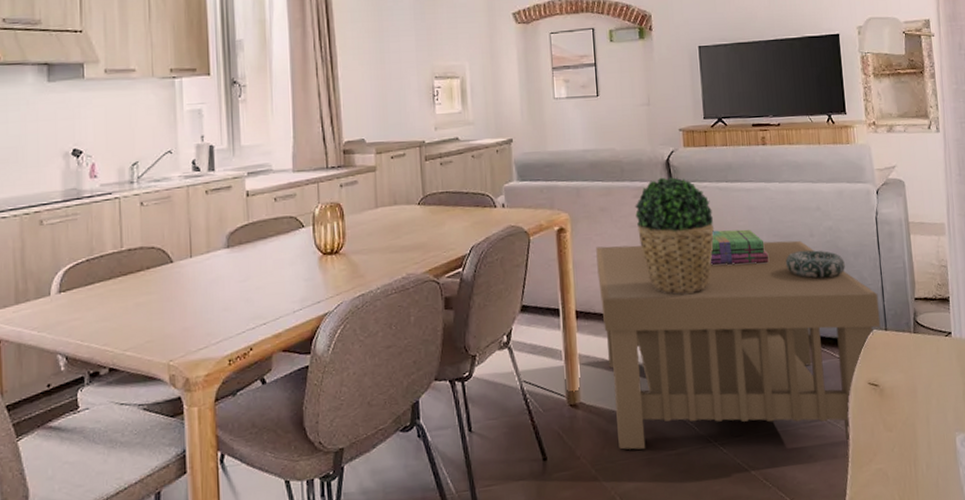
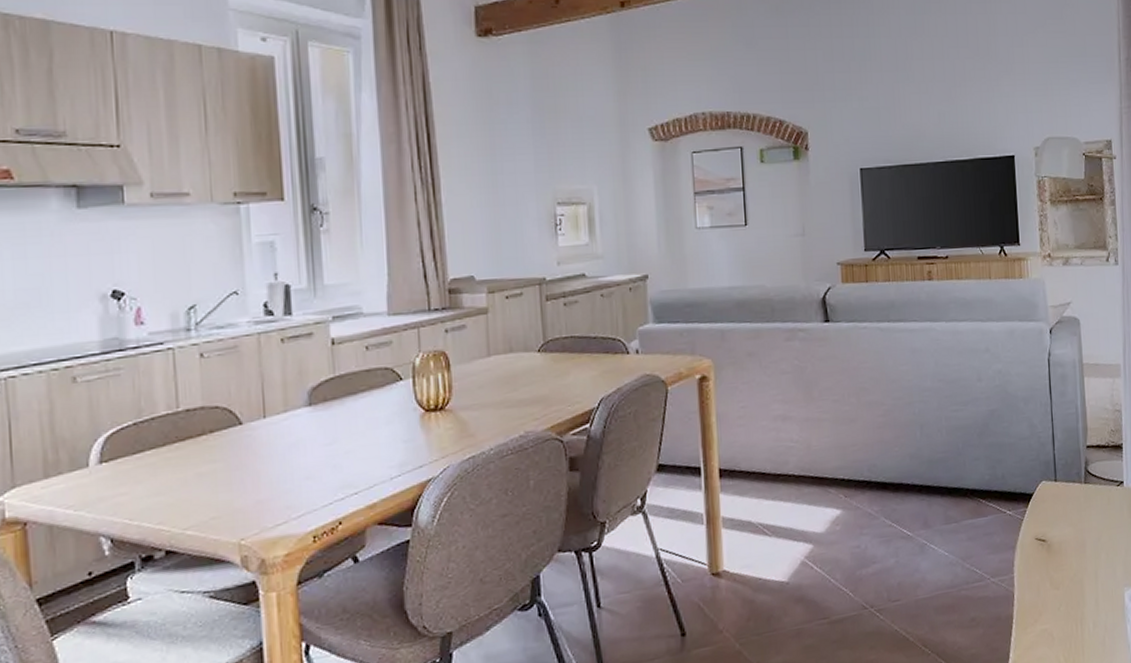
coffee table: present [596,240,881,450] -> none [742,385,1050,620]
potted plant: present [635,177,715,295] -> none [786,317,875,449]
stack of books: present [710,229,769,265] -> none [869,374,933,415]
decorative bowl: present [785,250,845,279] -> none [950,396,1014,427]

